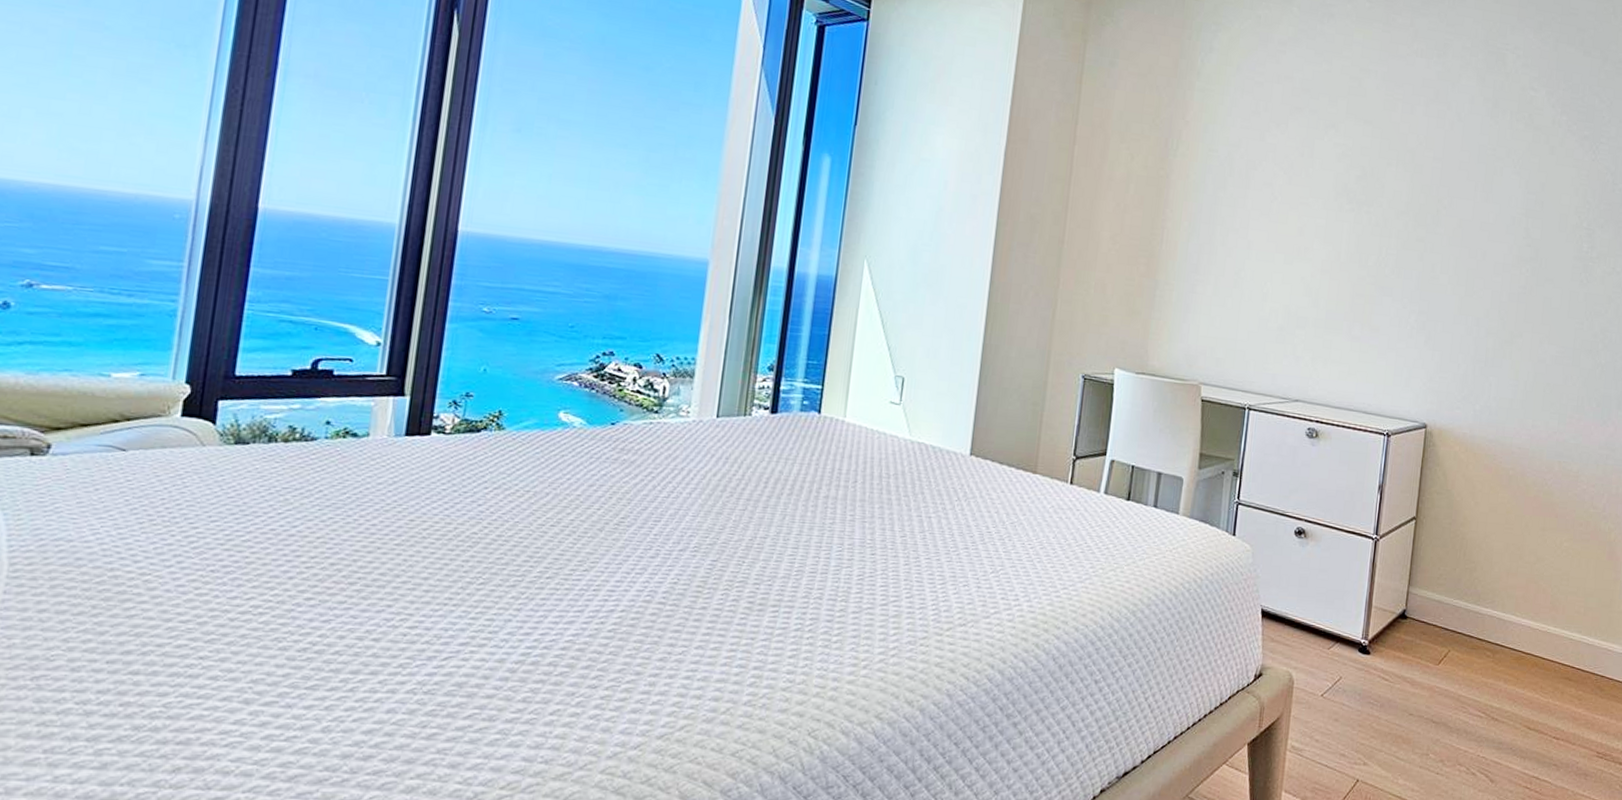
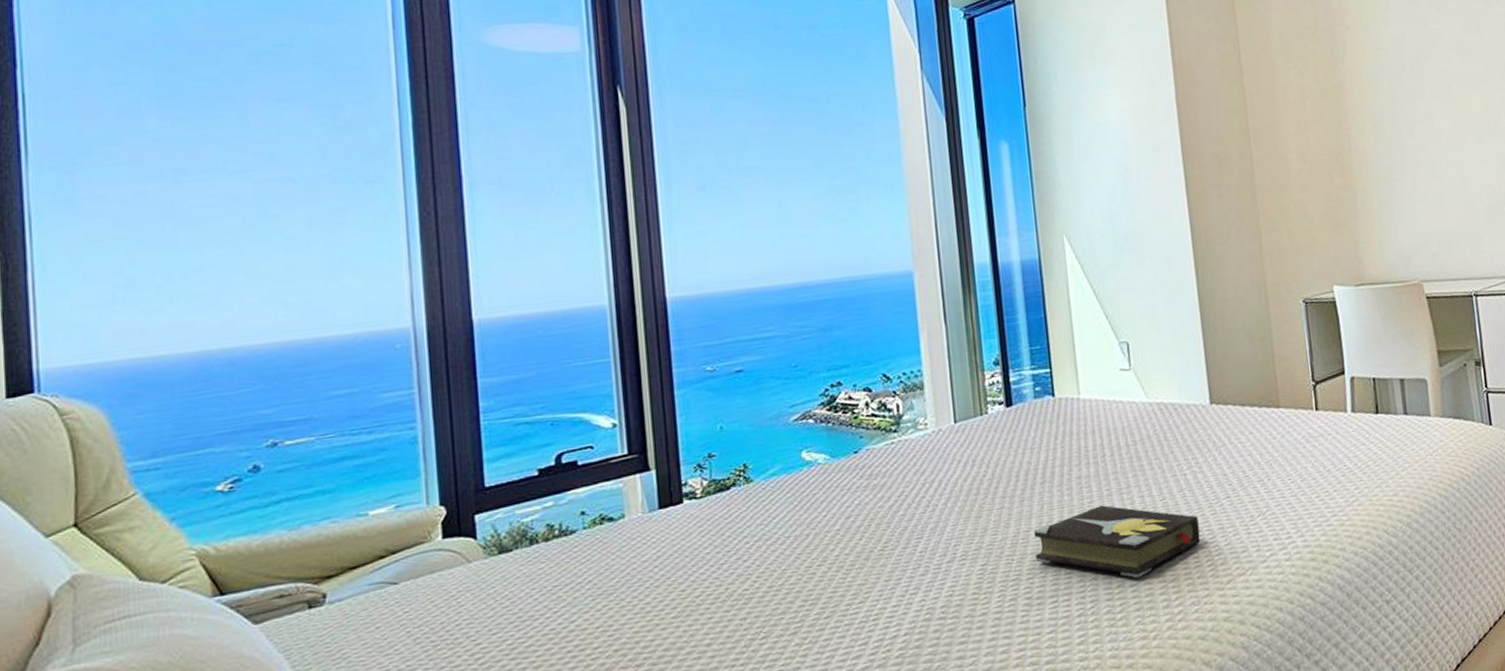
hardback book: none [766,529,933,607] -> present [1033,505,1201,578]

